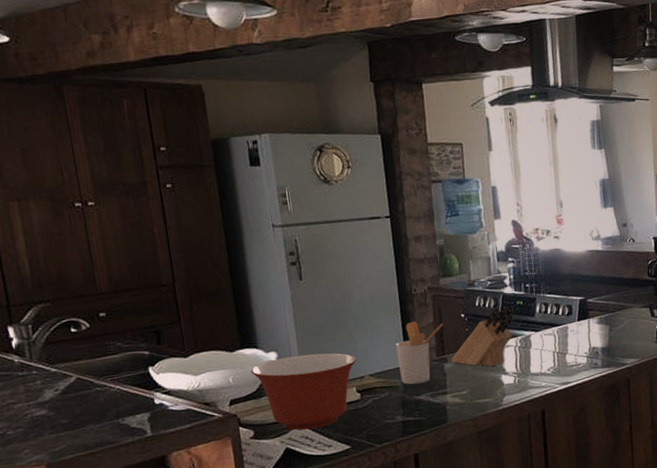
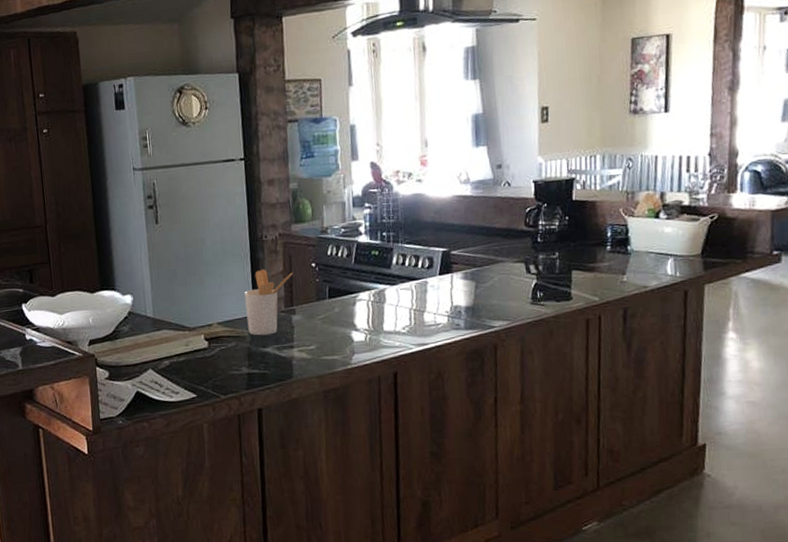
mixing bowl: present [250,353,357,430] -> none [108,298,206,375]
knife block: present [450,305,515,366] -> none [299,255,369,321]

